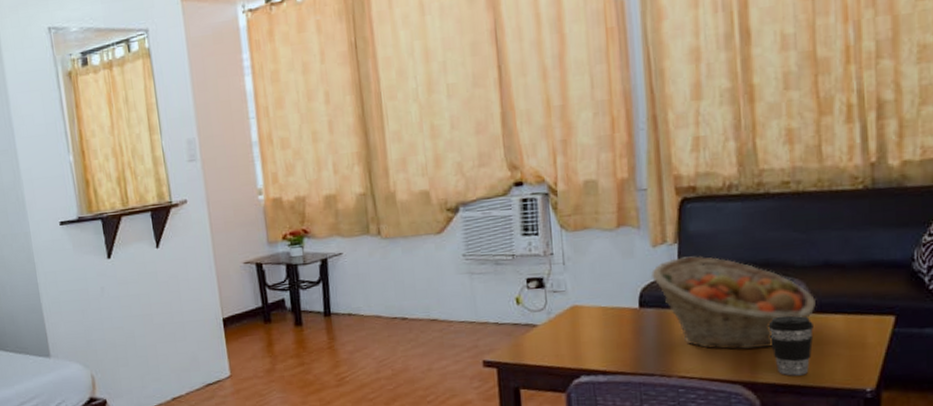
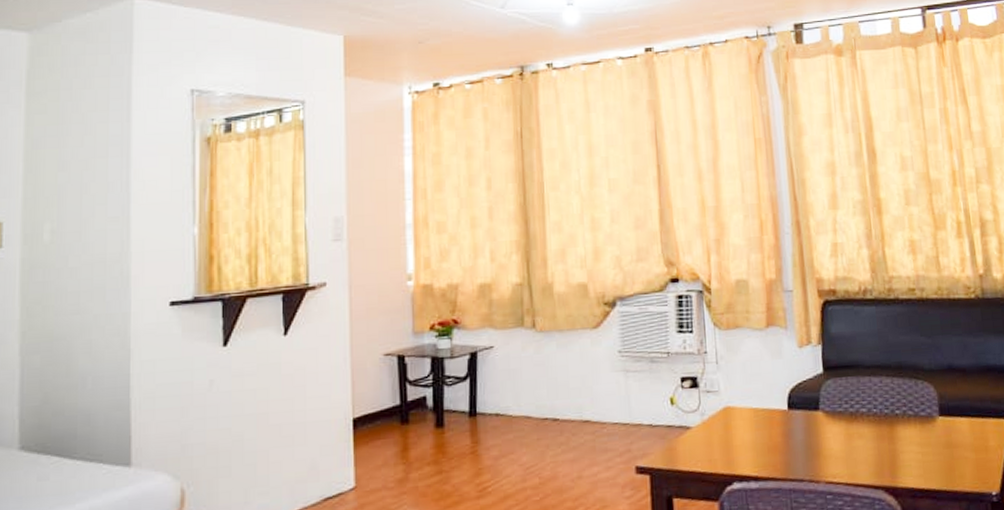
fruit basket: present [650,256,816,350] -> none [797,357,944,454]
coffee cup: present [768,315,814,376] -> none [904,417,944,480]

